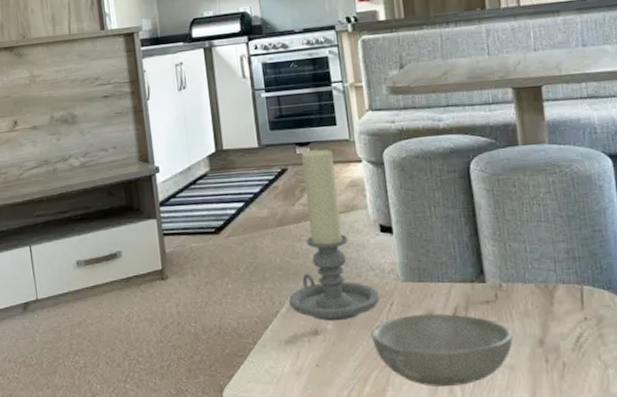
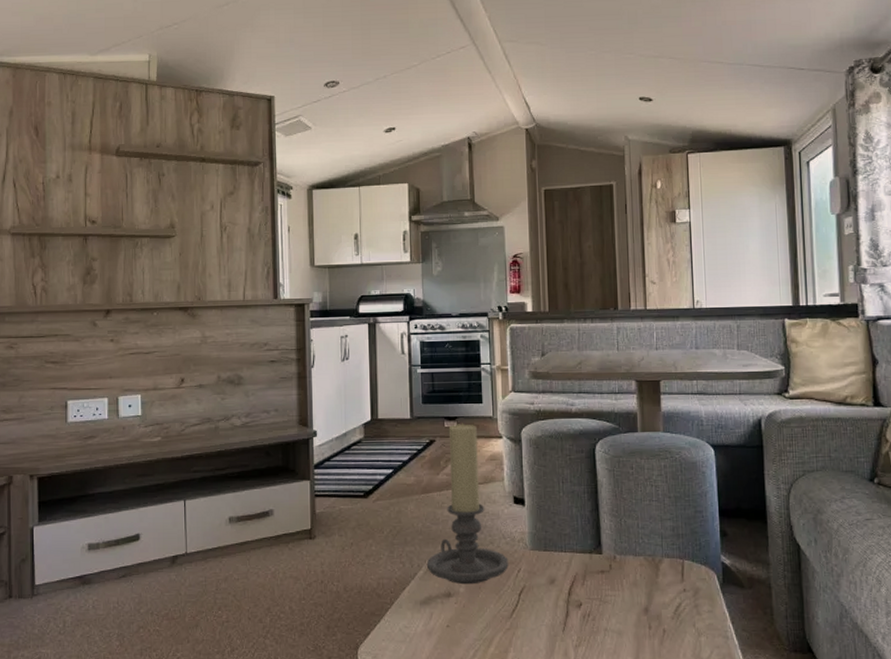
soup bowl: present [370,313,513,386] -> none [498,581,622,649]

